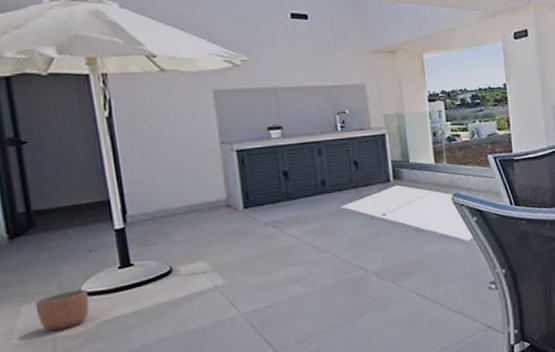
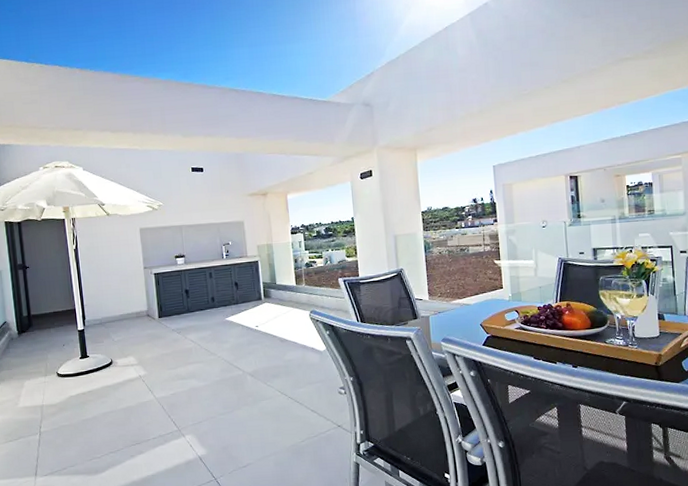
planter: present [34,289,90,331] -> none [31,372,63,400]

